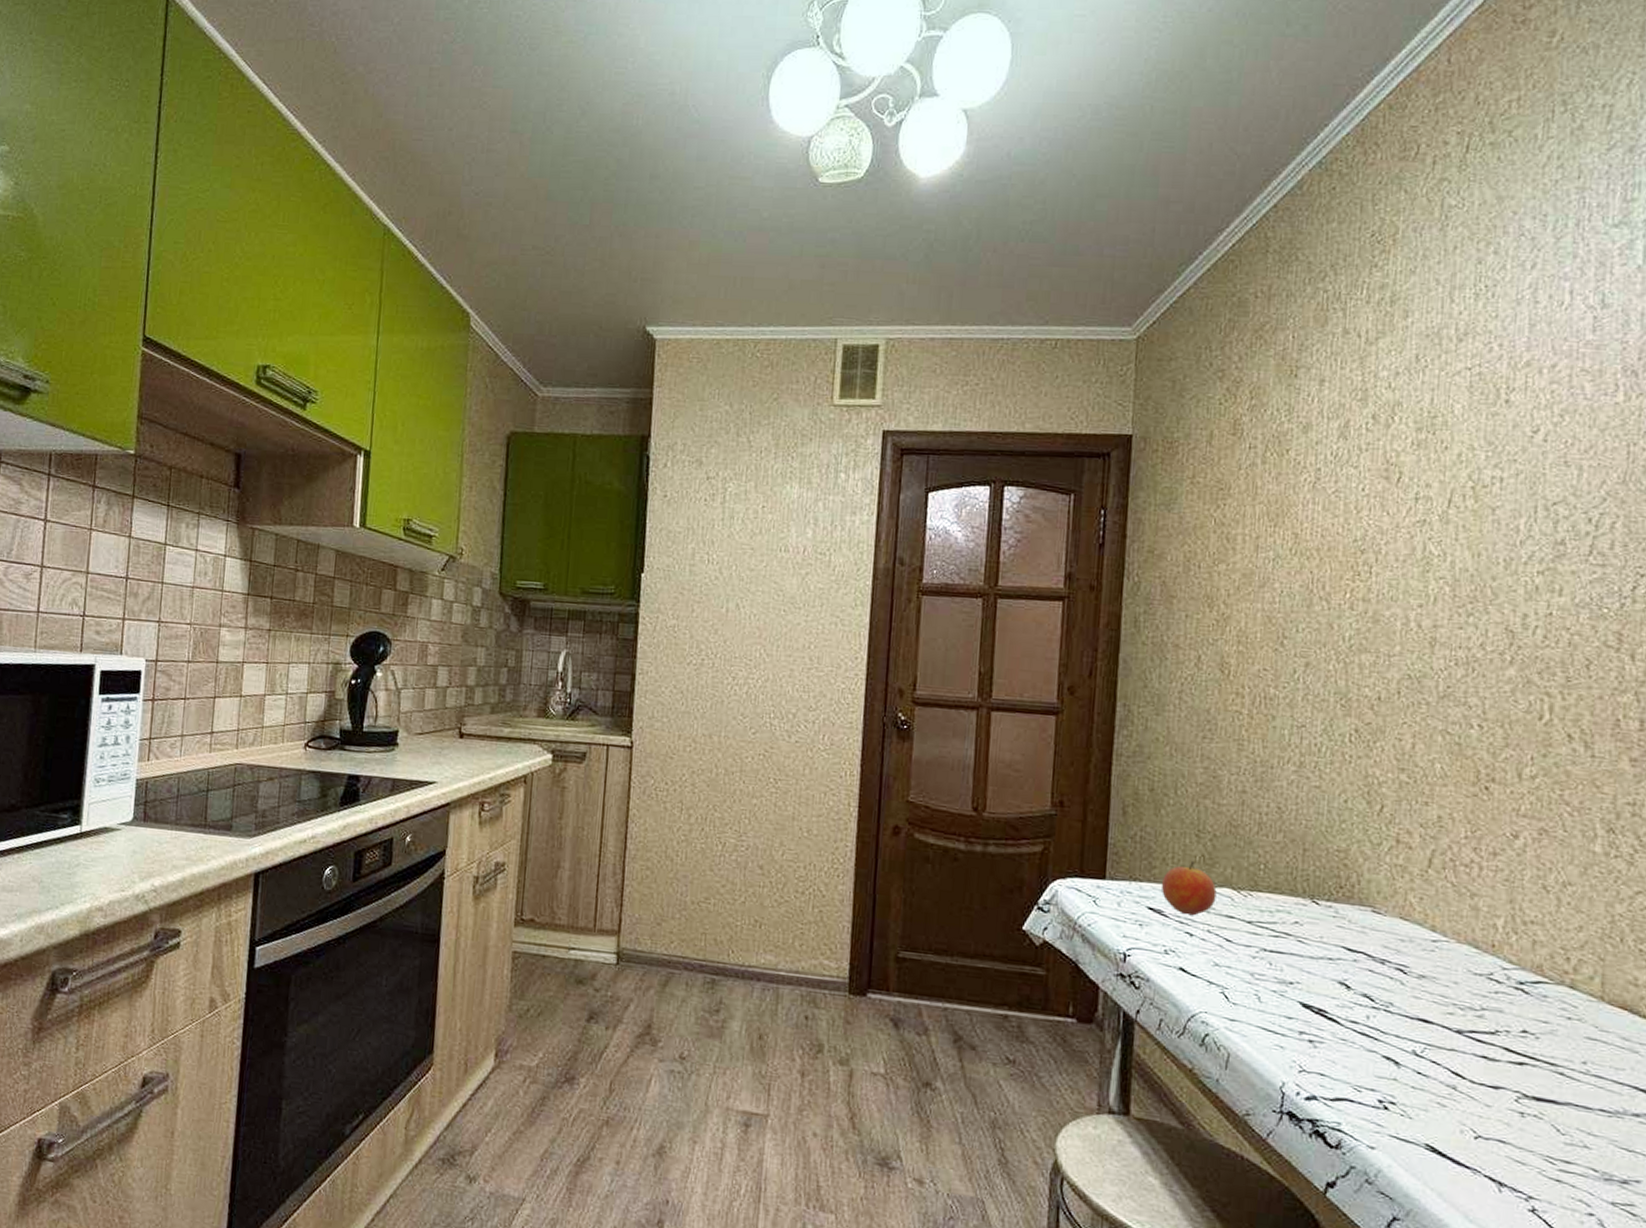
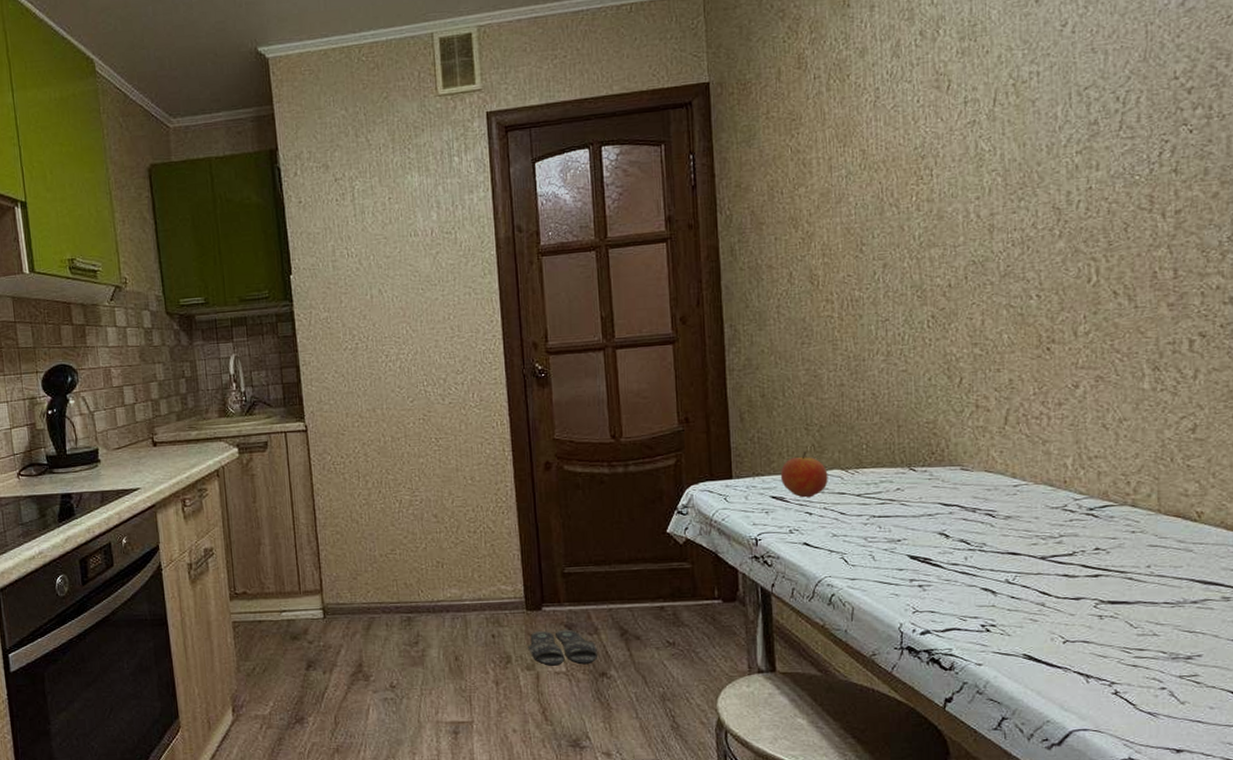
slippers: none [844,1020,924,1069] -> present [528,629,597,666]

